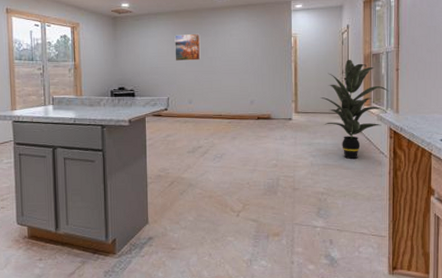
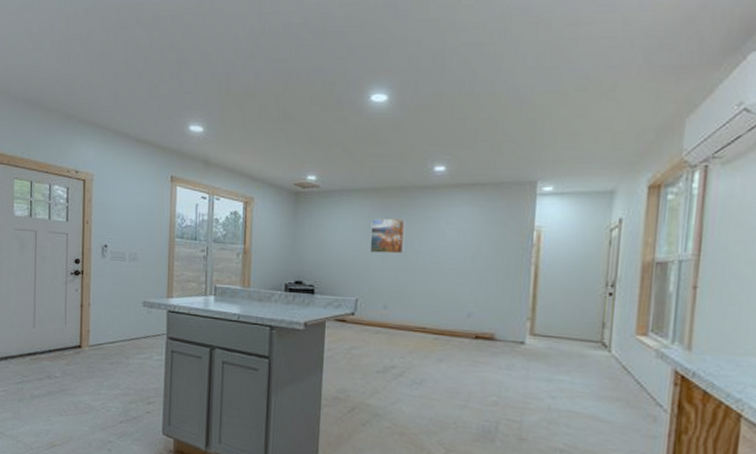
indoor plant: present [321,59,390,160] -> none [570,266,680,410]

